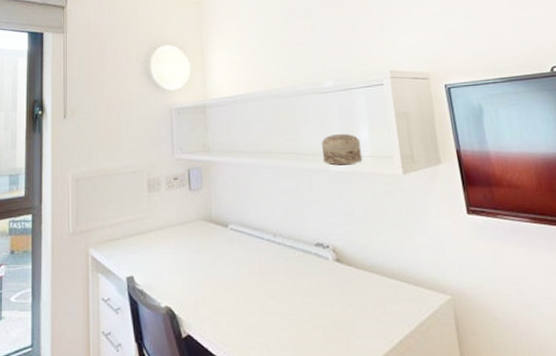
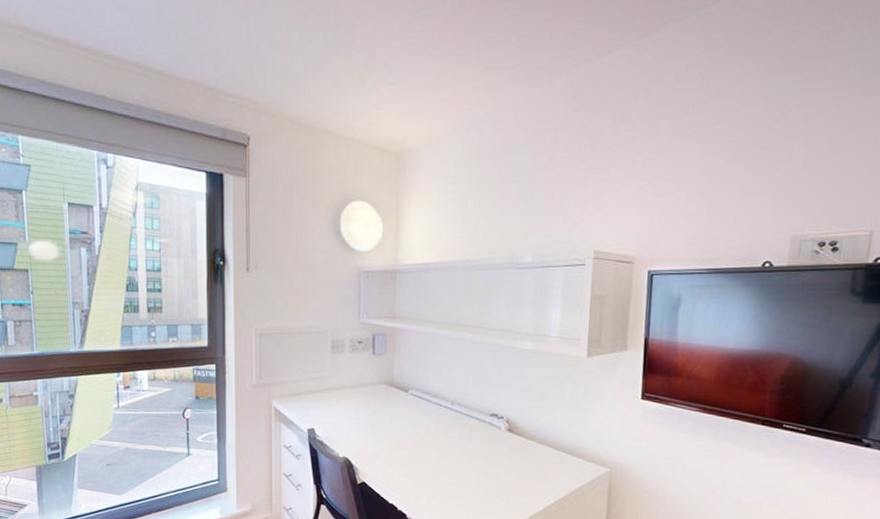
decorative box: present [321,133,363,165] -> none [510,311,551,343]

